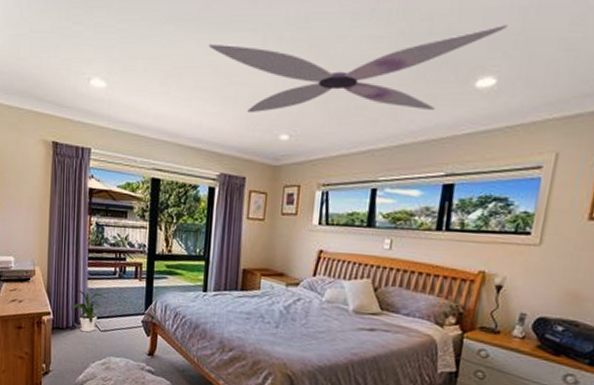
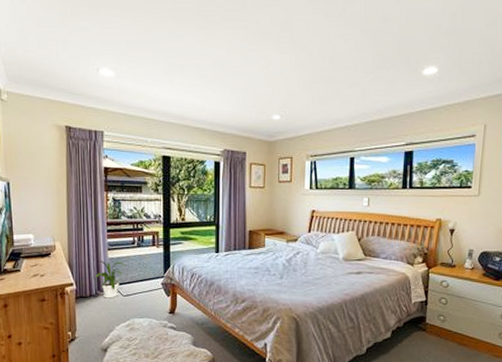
ceiling fan: present [208,25,509,113] -> none [206,26,443,98]

